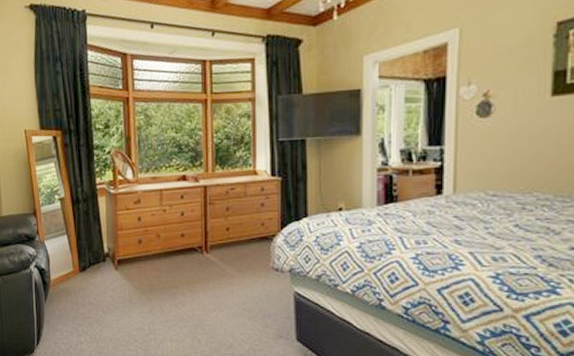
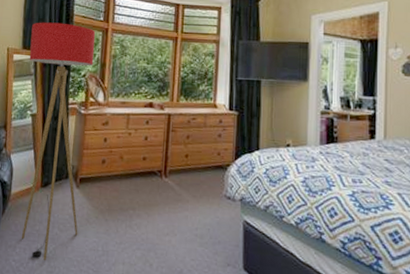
floor lamp: none [47,96,122,342] -> present [21,22,96,260]

